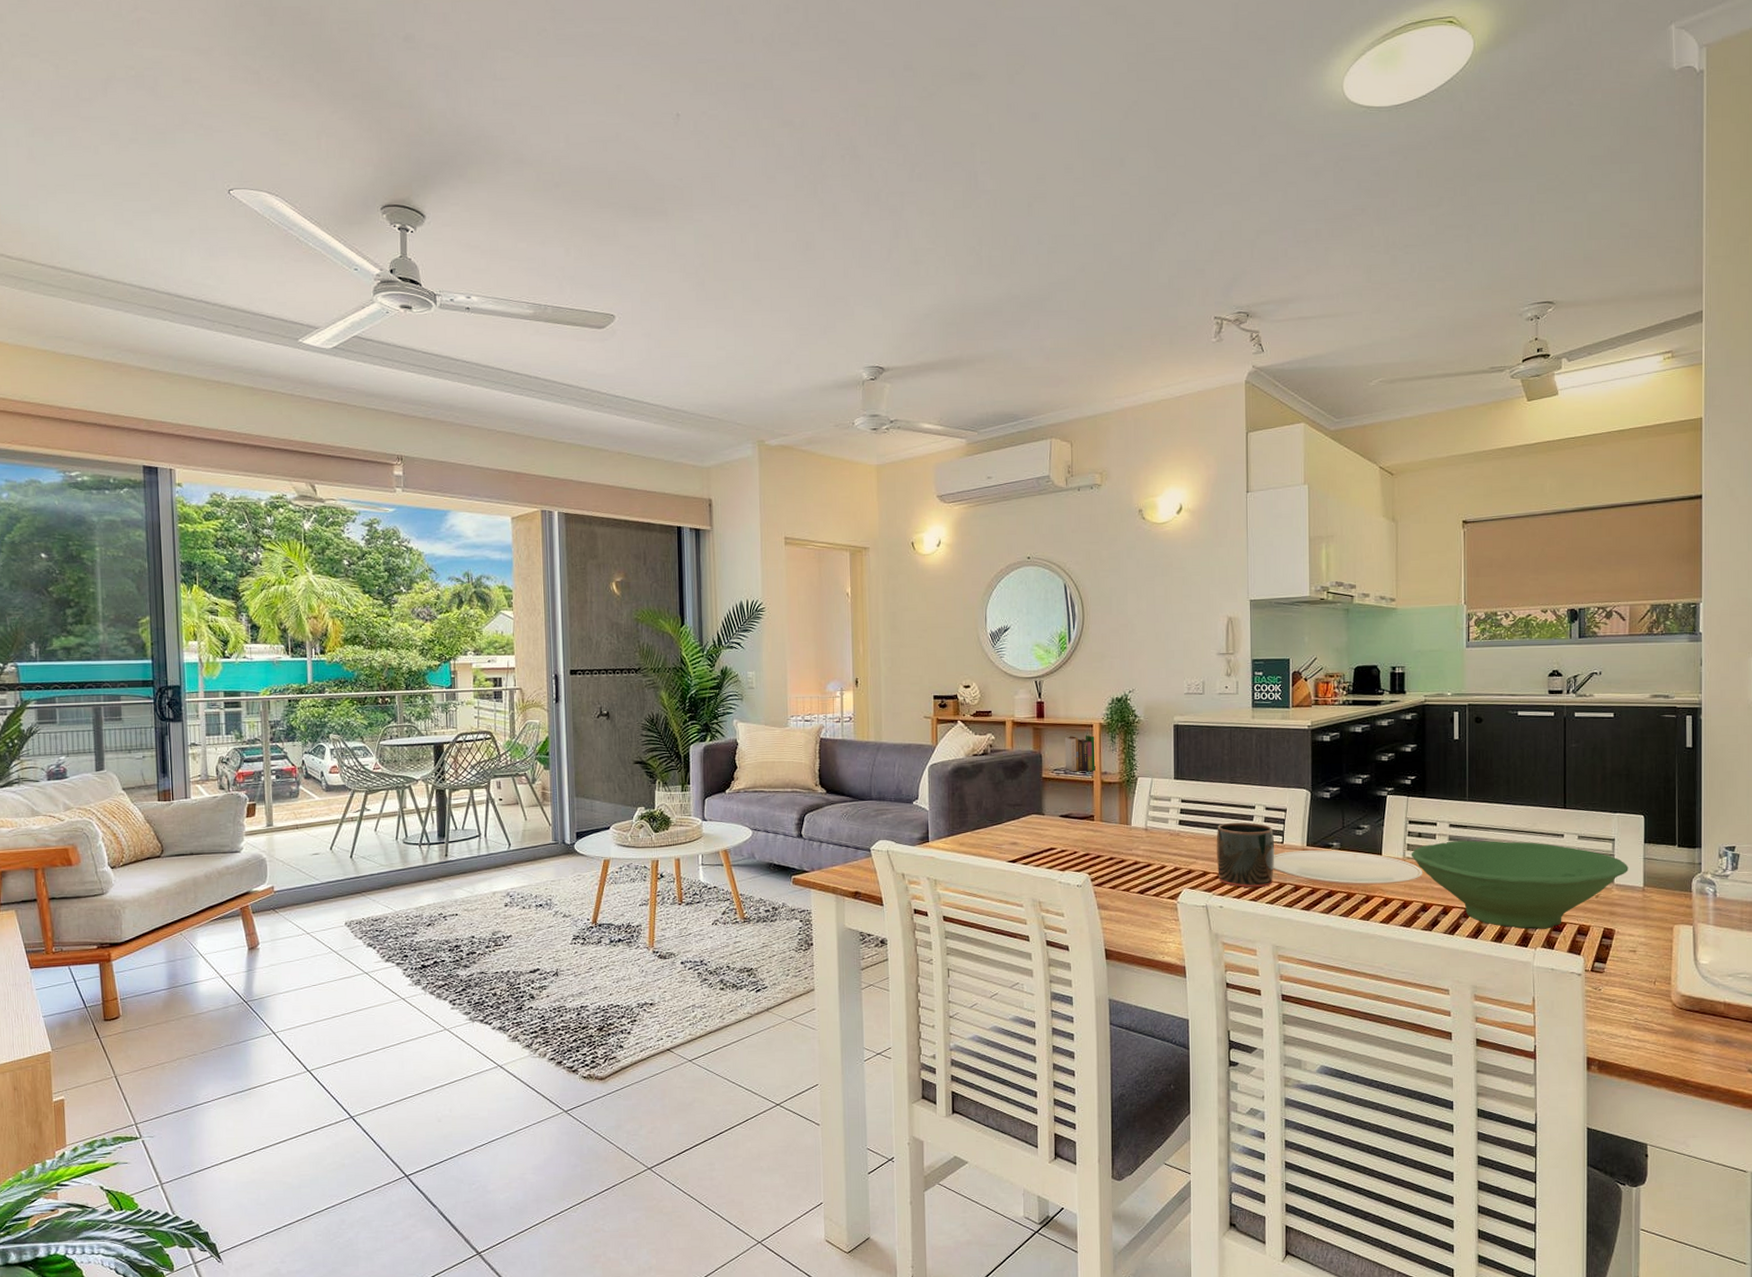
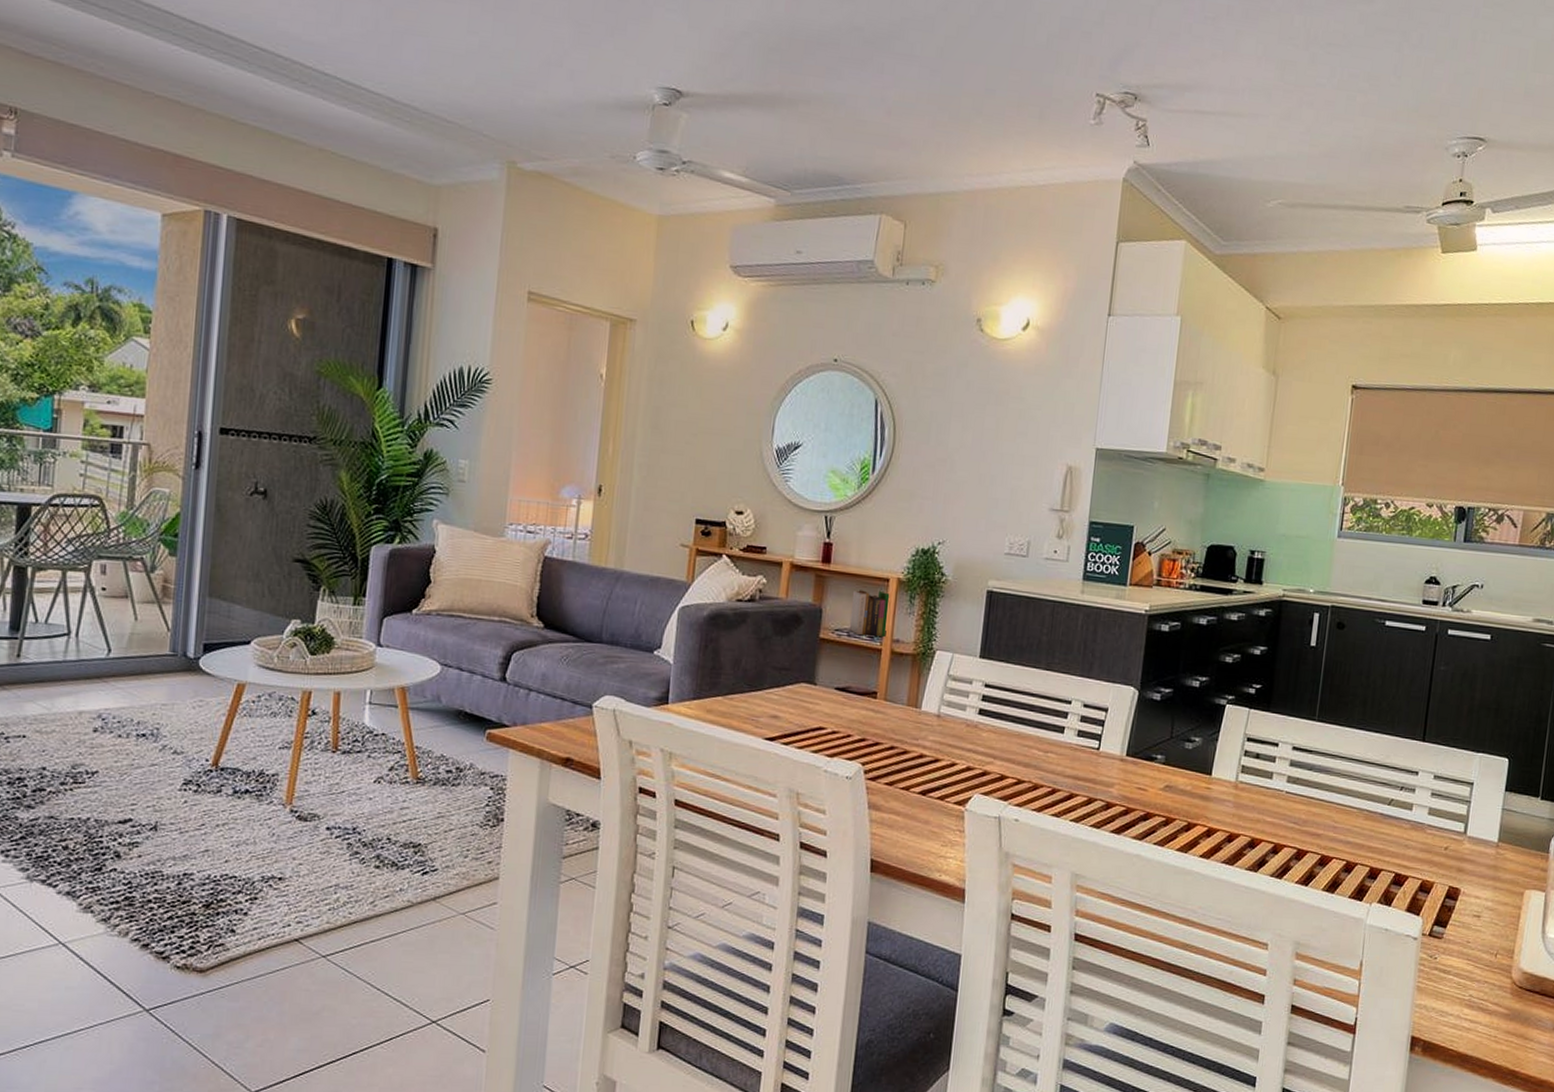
mug: present [1216,822,1275,888] -> none [1017,718,1090,802]
plate: present [1273,850,1423,886] -> none [1083,760,1256,813]
bowl: present [1411,840,1629,930] -> none [1244,766,1485,882]

